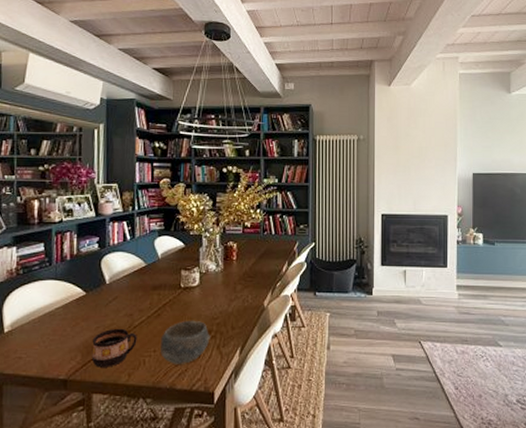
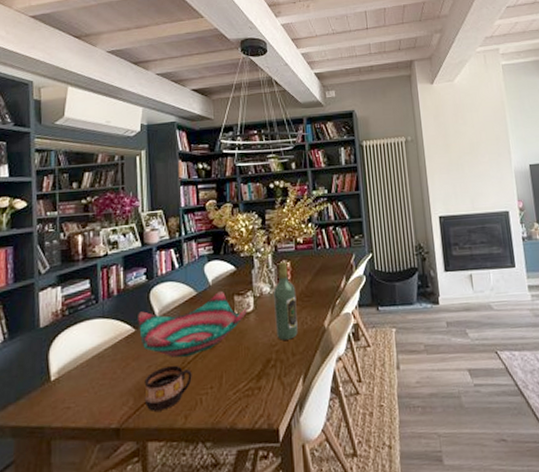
decorative bowl: none [88,264,193,322] -> present [138,290,247,358]
bowl: present [160,320,210,364] -> none [218,349,270,401]
wine bottle: none [218,243,240,314] -> present [274,261,298,340]

